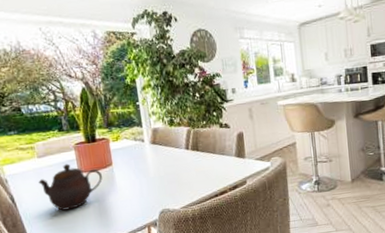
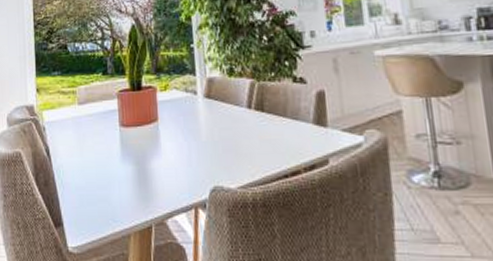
teapot: present [38,163,102,211] -> none [76,114,145,172]

